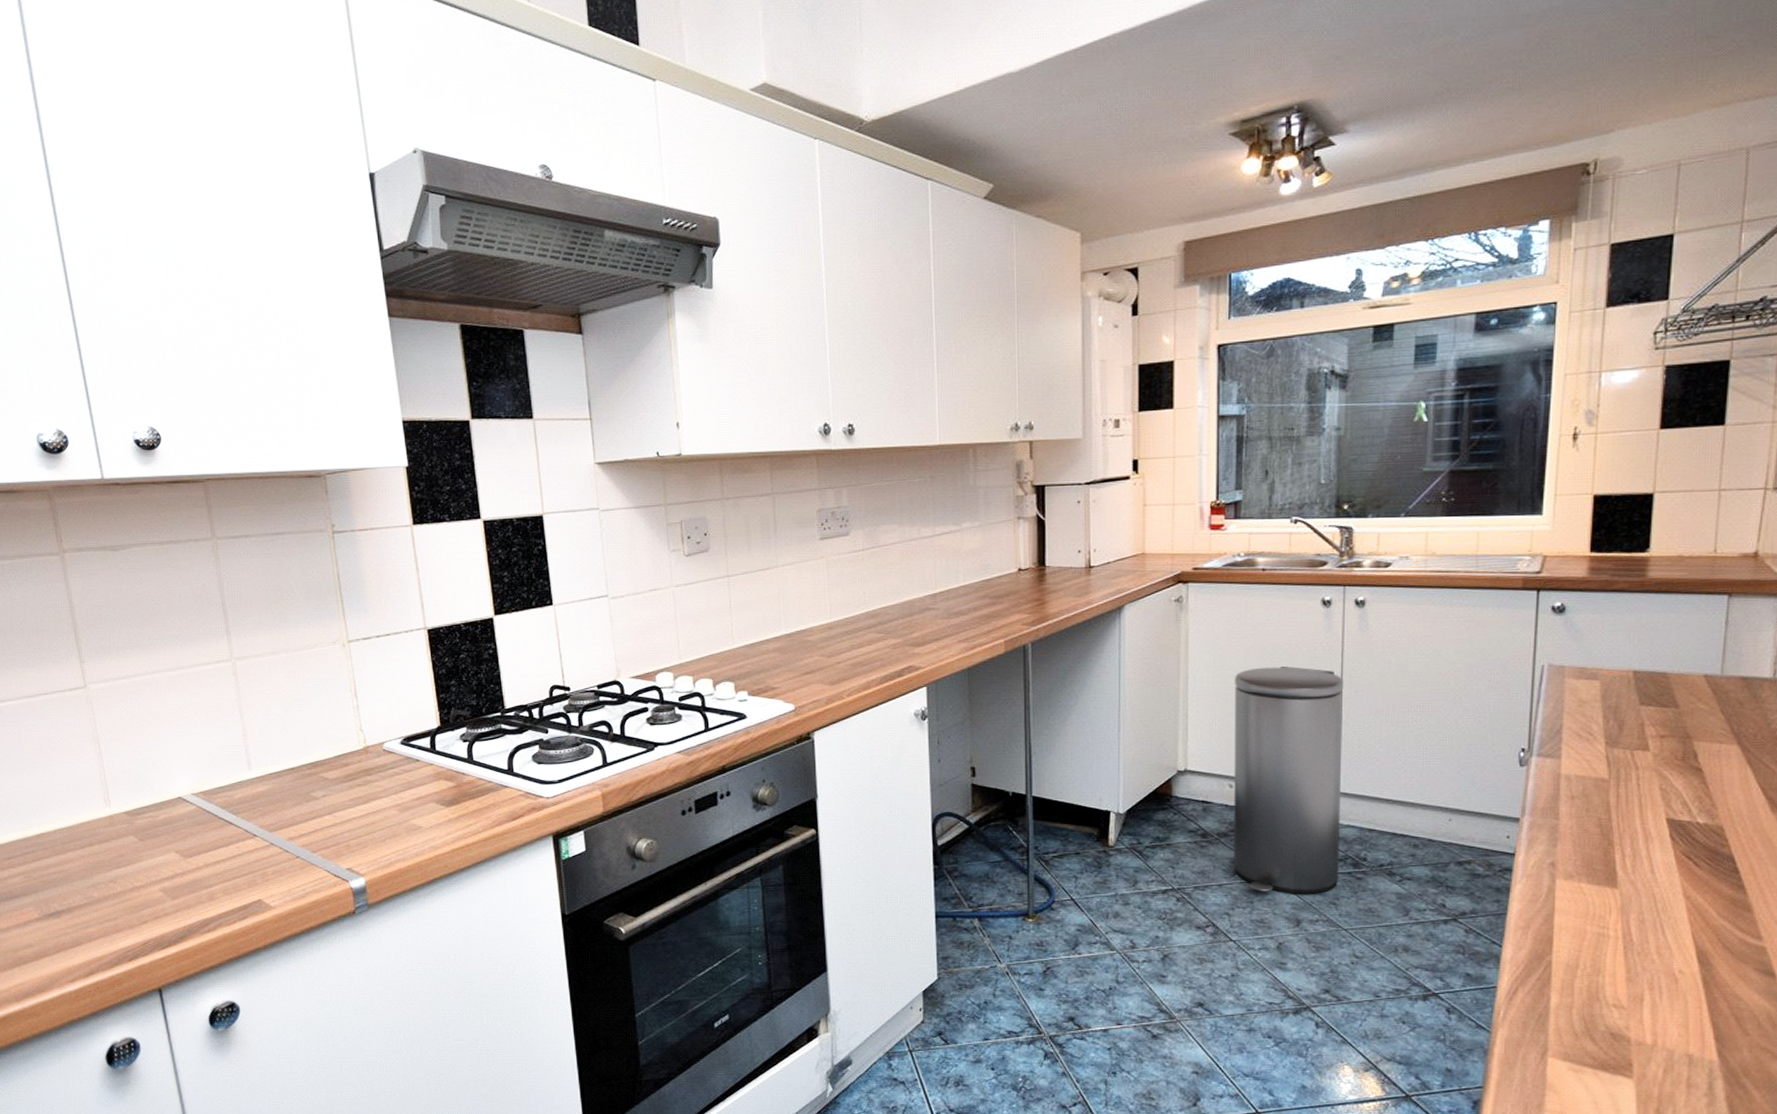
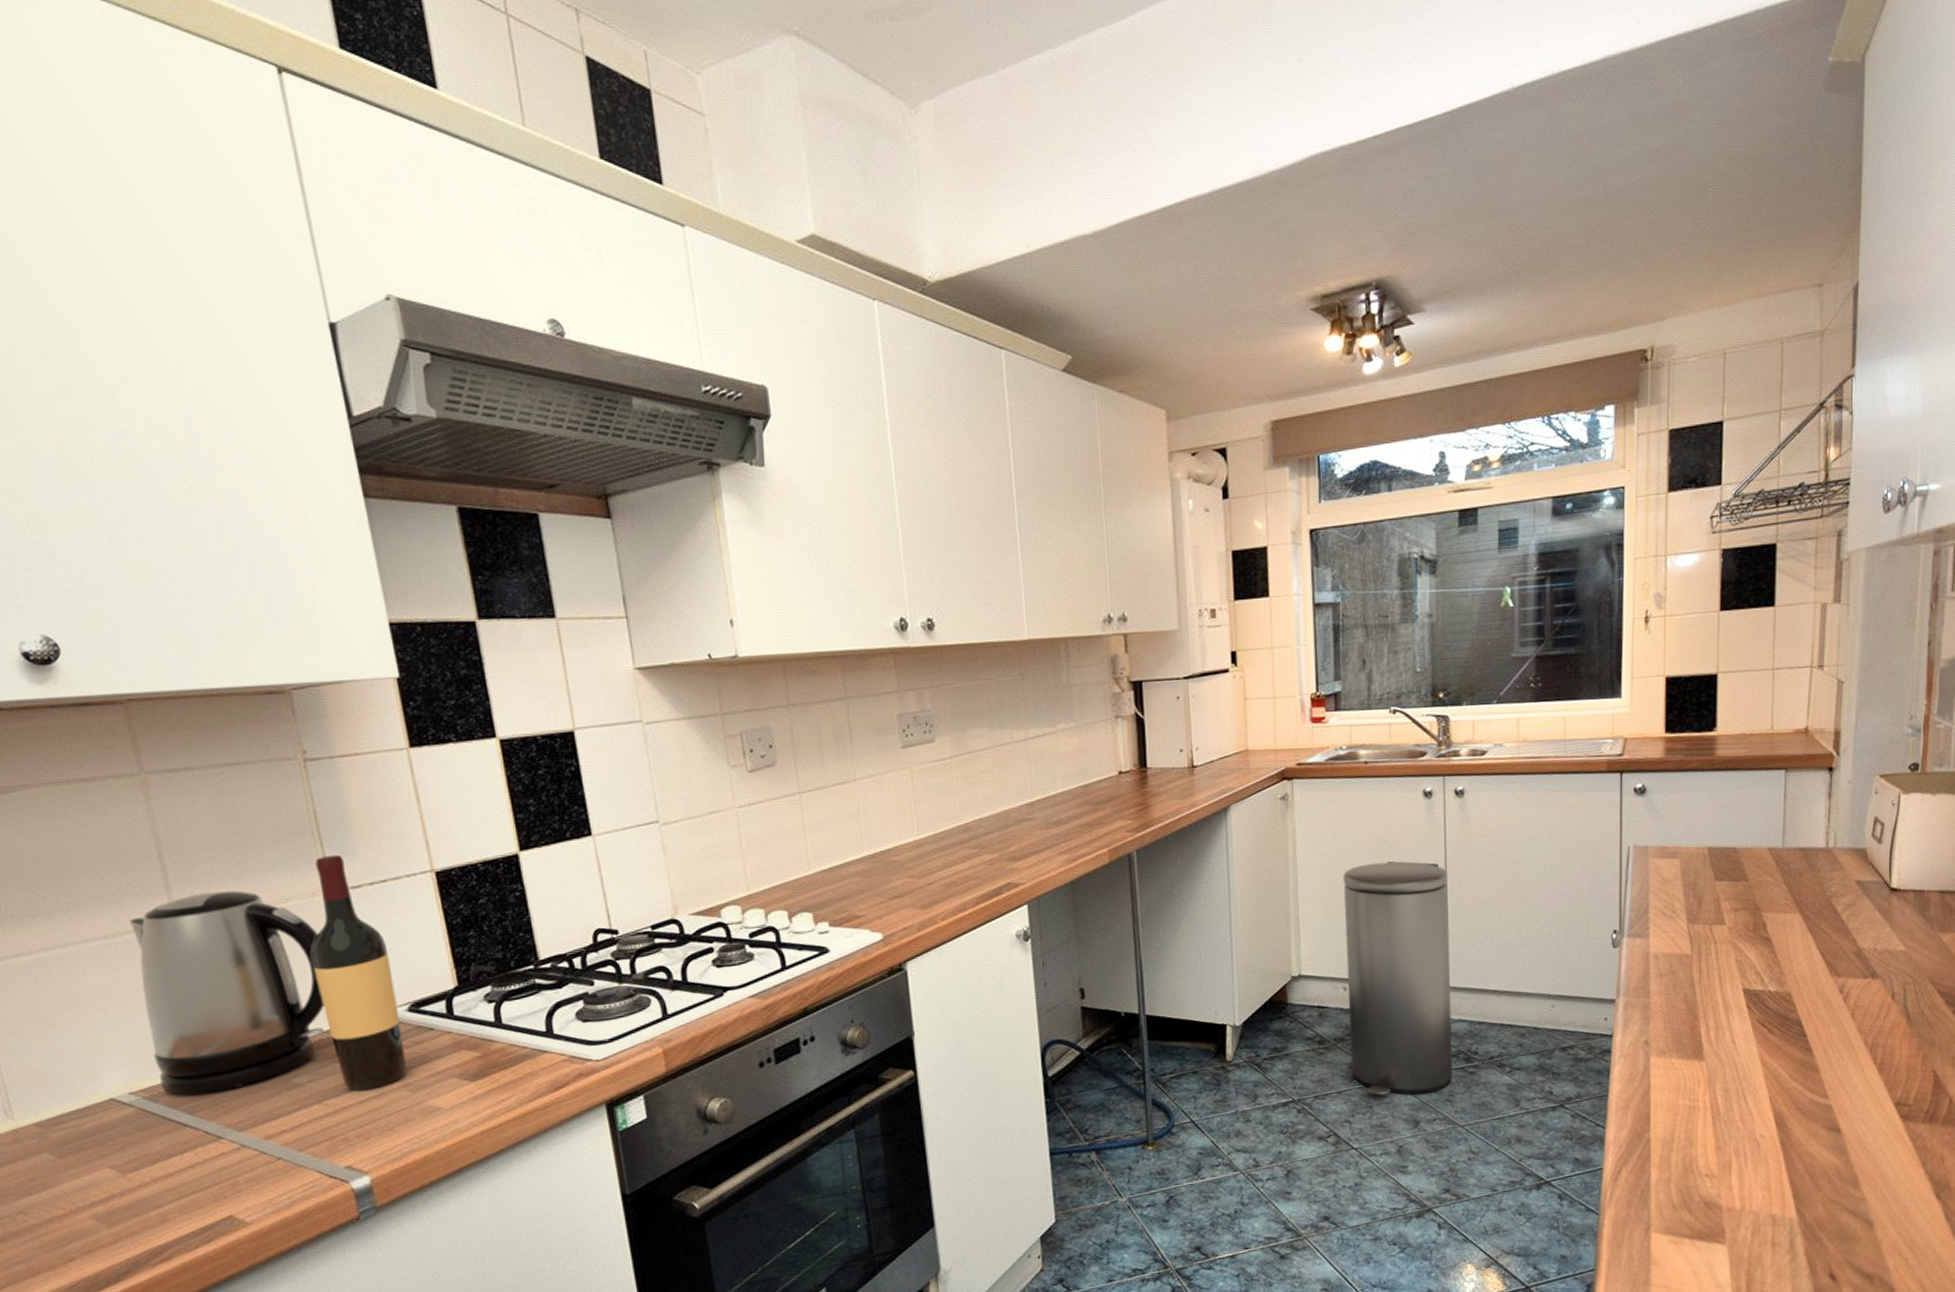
kettle: none [198,636,338,798] -> present [128,890,325,1095]
wine bottle: none [330,611,397,806] -> present [311,854,407,1090]

